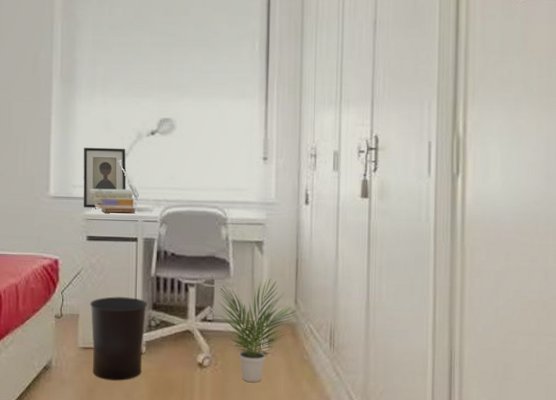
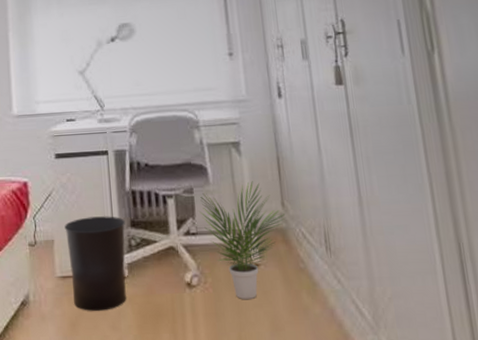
picture frame: present [83,147,127,208] -> none [43,58,91,124]
books: present [89,188,135,214] -> none [53,100,103,127]

